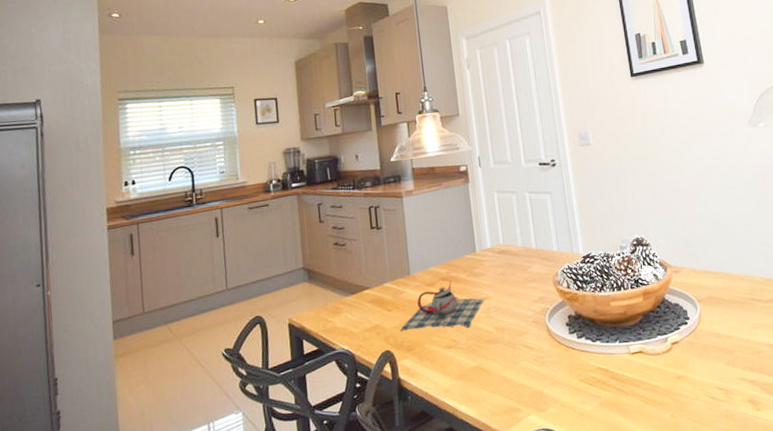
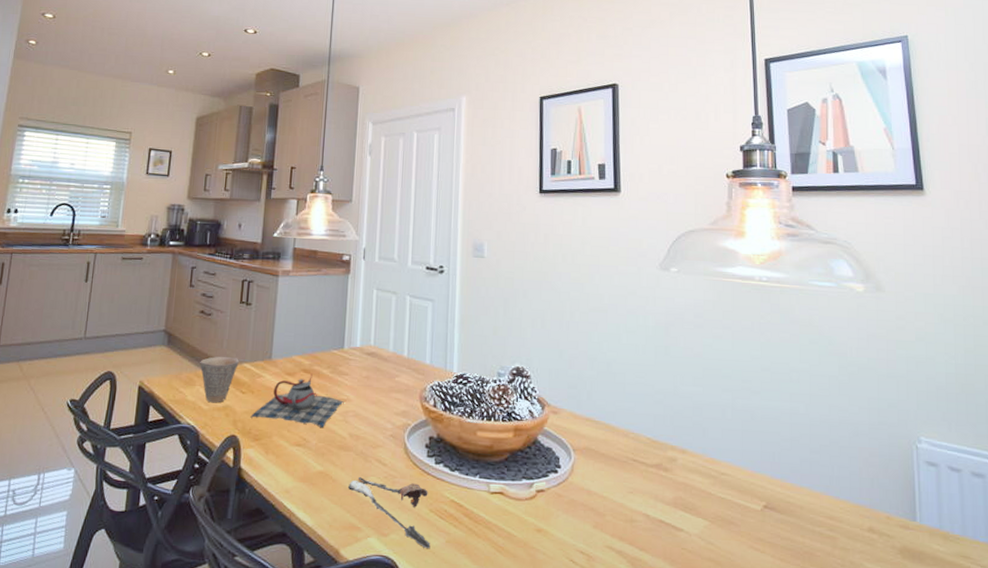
cup: none [343,280,380,326] -> present [200,356,239,403]
spoon: none [501,359,586,414] -> present [347,477,431,548]

